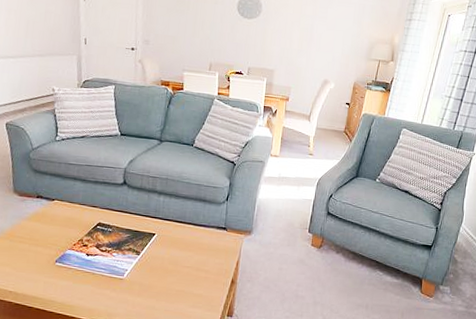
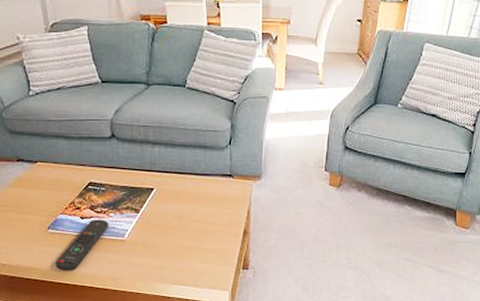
remote control: none [58,257,112,304] -> present [55,219,109,271]

